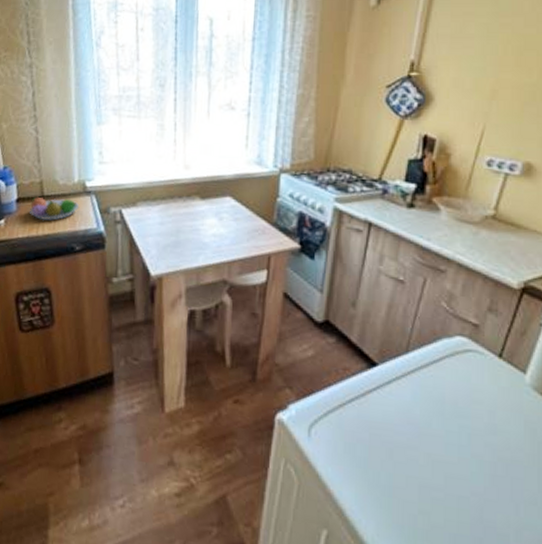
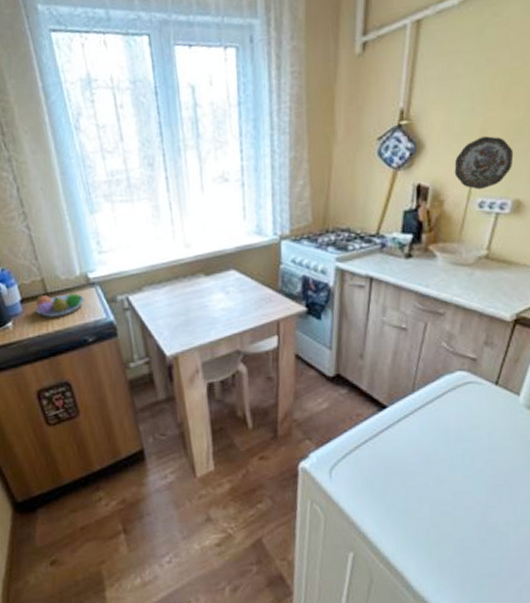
decorative plate: none [463,96,525,148] -> present [454,136,514,189]

